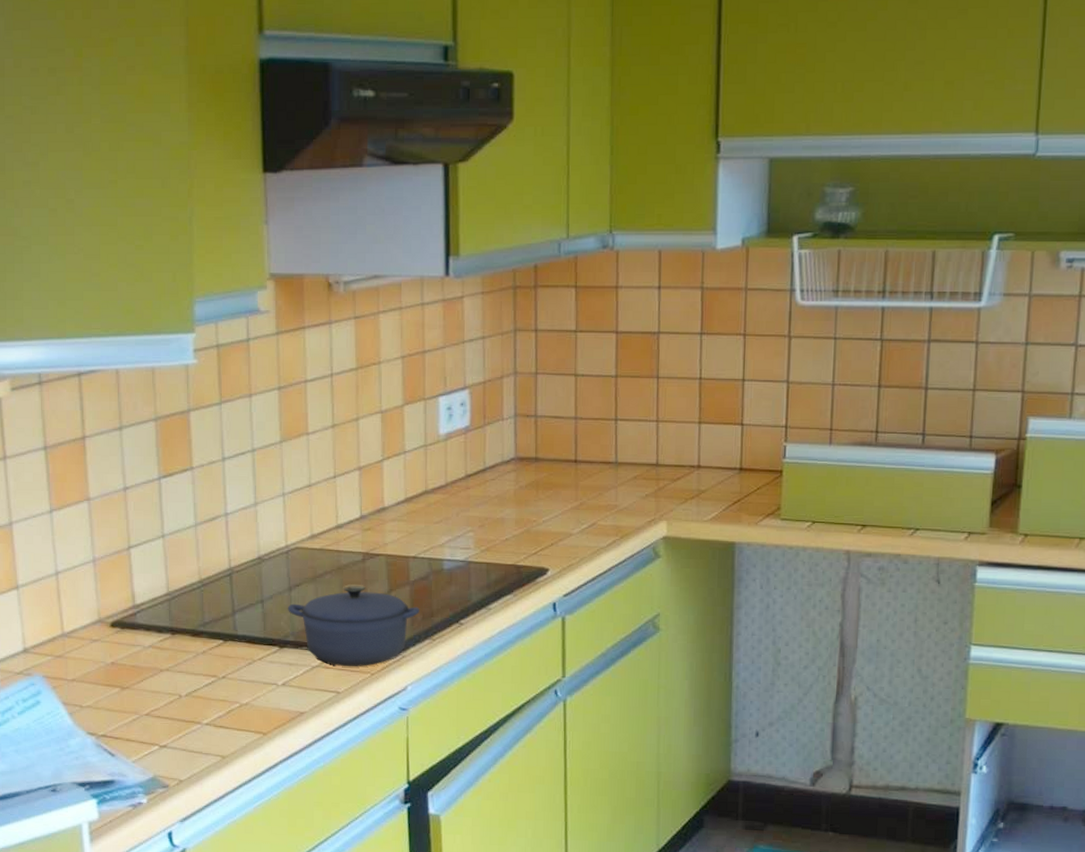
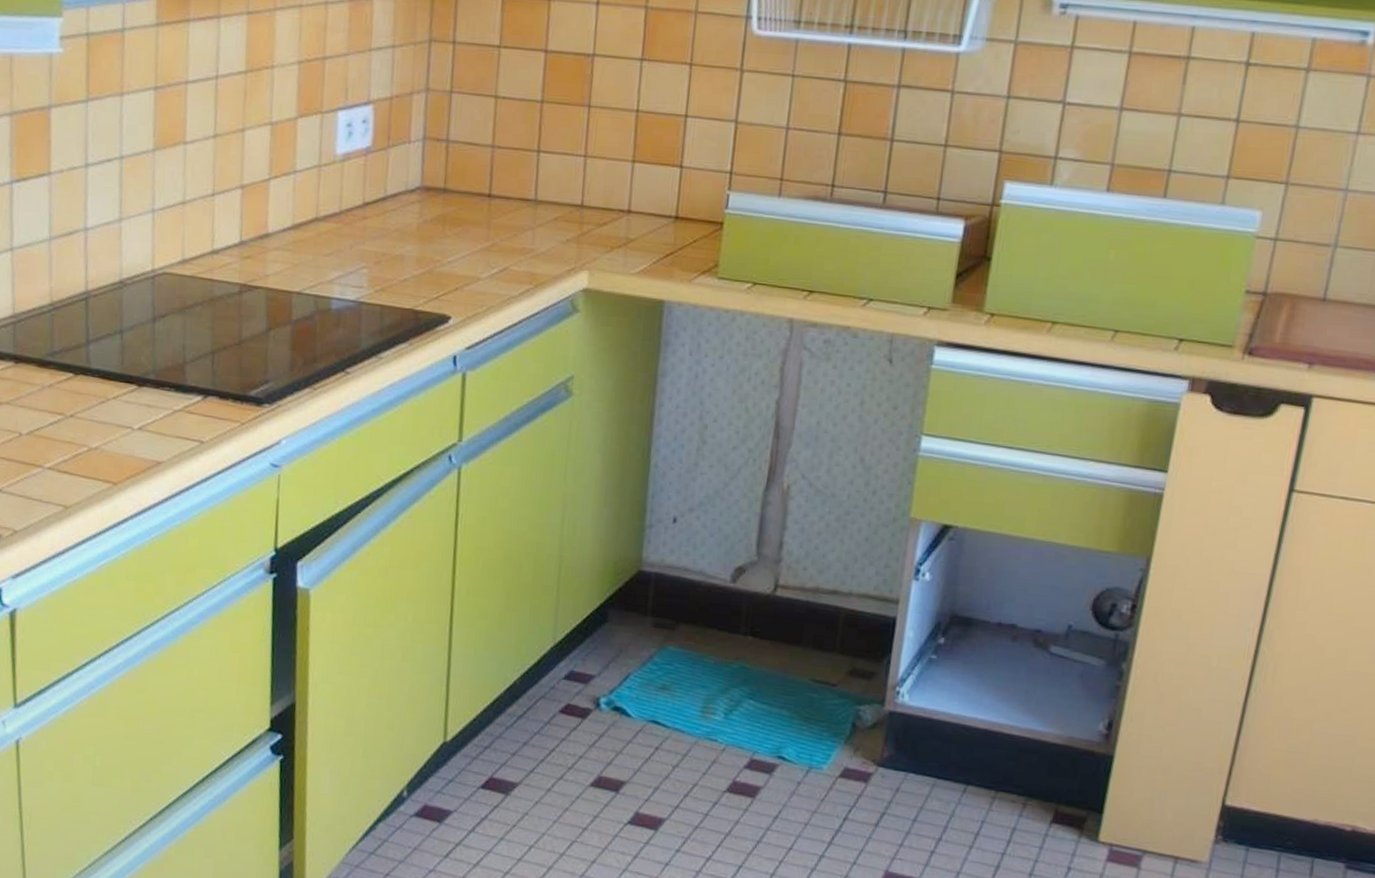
cooking pot: present [288,584,420,666] -> none [150,319,302,414]

